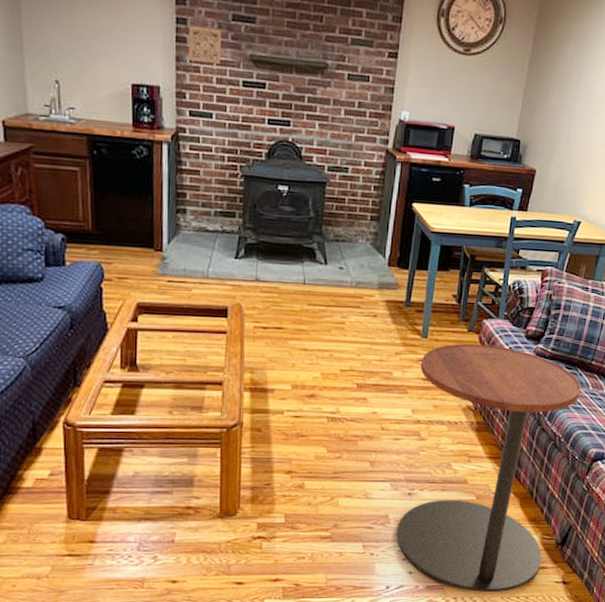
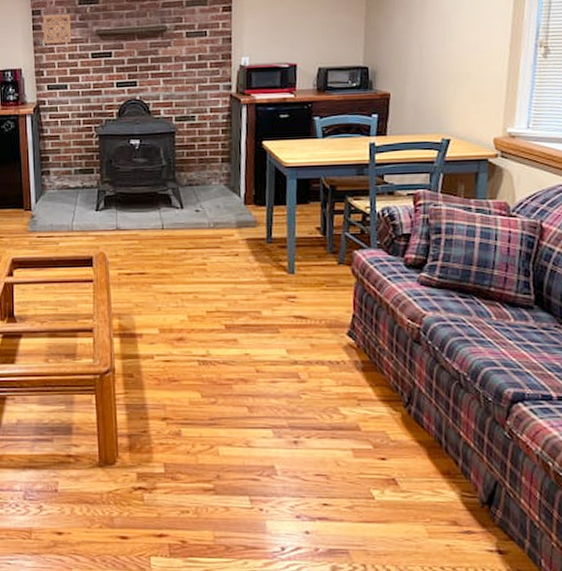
side table: present [396,344,581,593] -> none [285,277,482,561]

